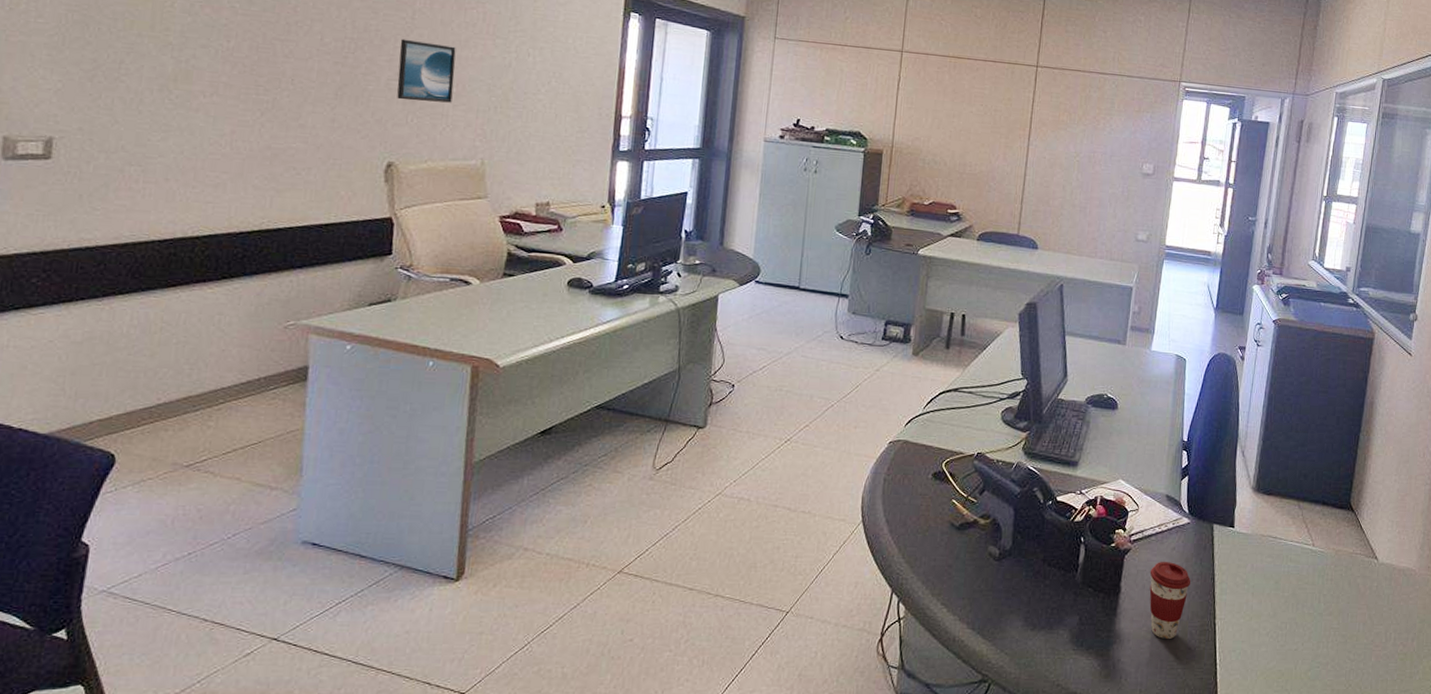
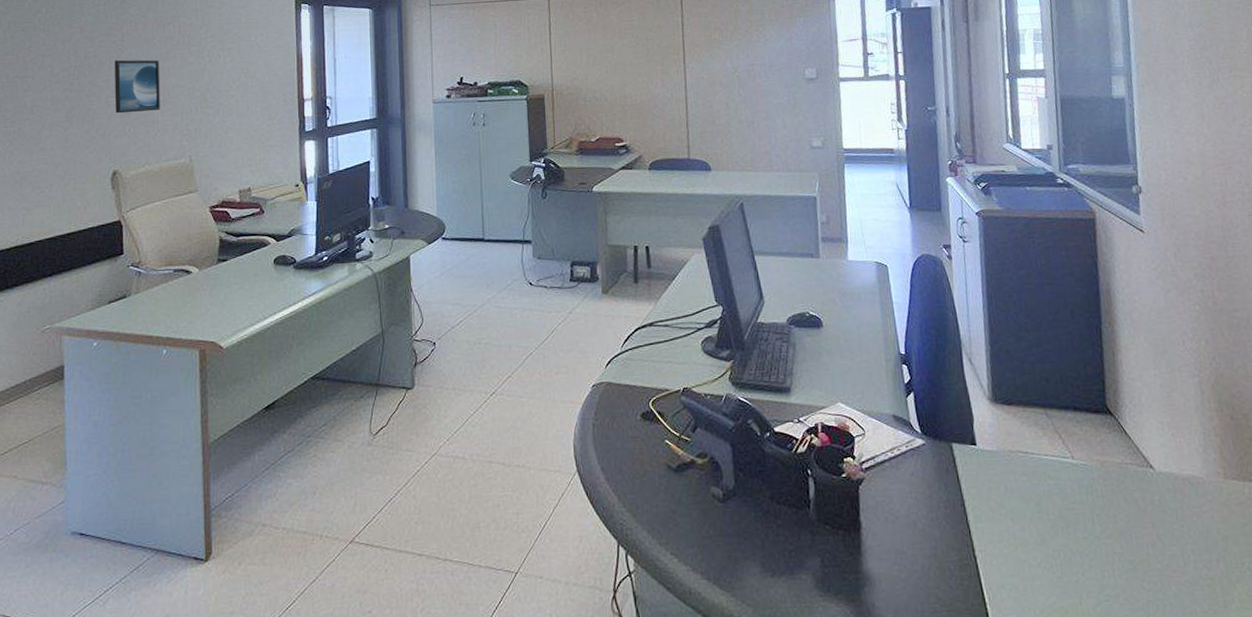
coffee cup: present [1149,562,1190,639] -> none [890,490,938,578]

